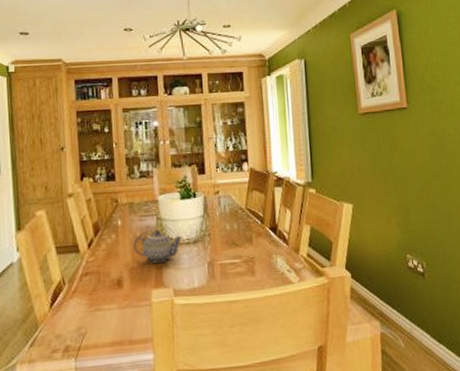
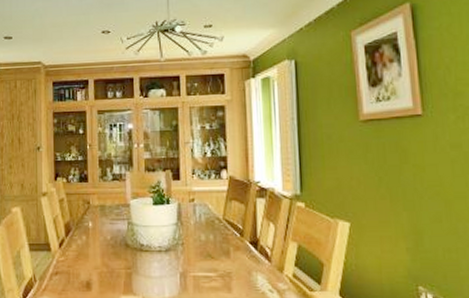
teapot: present [133,230,183,263] -> none [103,235,154,268]

